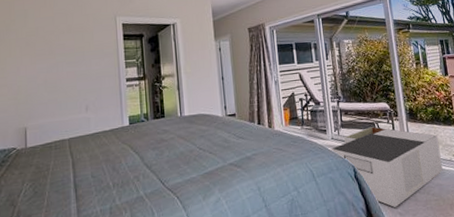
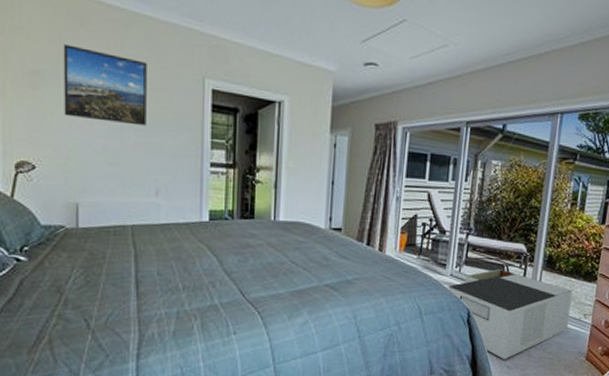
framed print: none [12,10,75,62] -> present [63,44,147,126]

